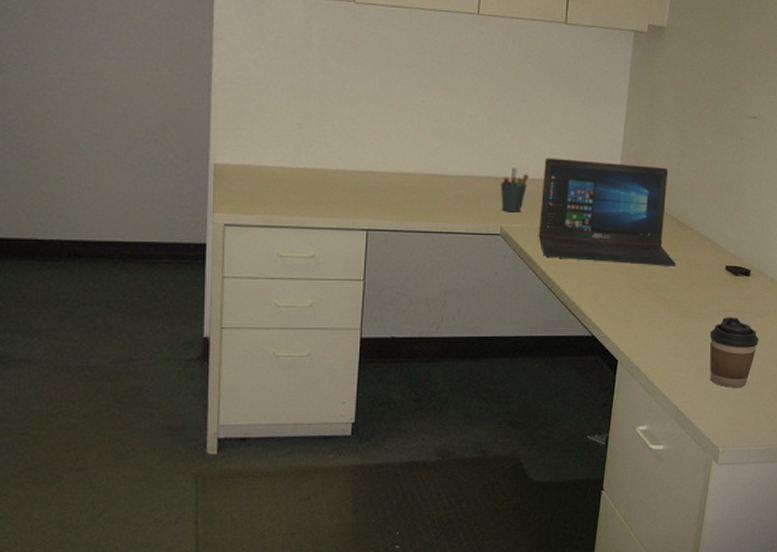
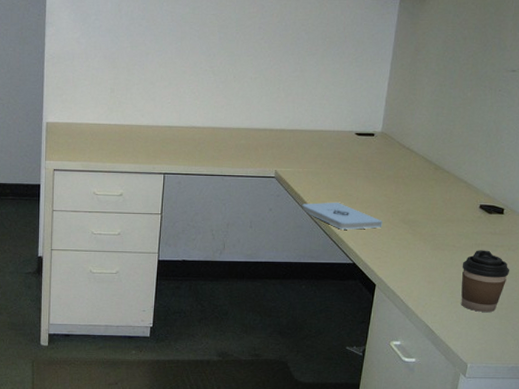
pen holder: present [501,167,528,213] -> none [276,120,300,159]
notepad: none [533,263,623,296] -> present [302,202,383,230]
laptop: present [538,157,677,266] -> none [308,111,433,205]

